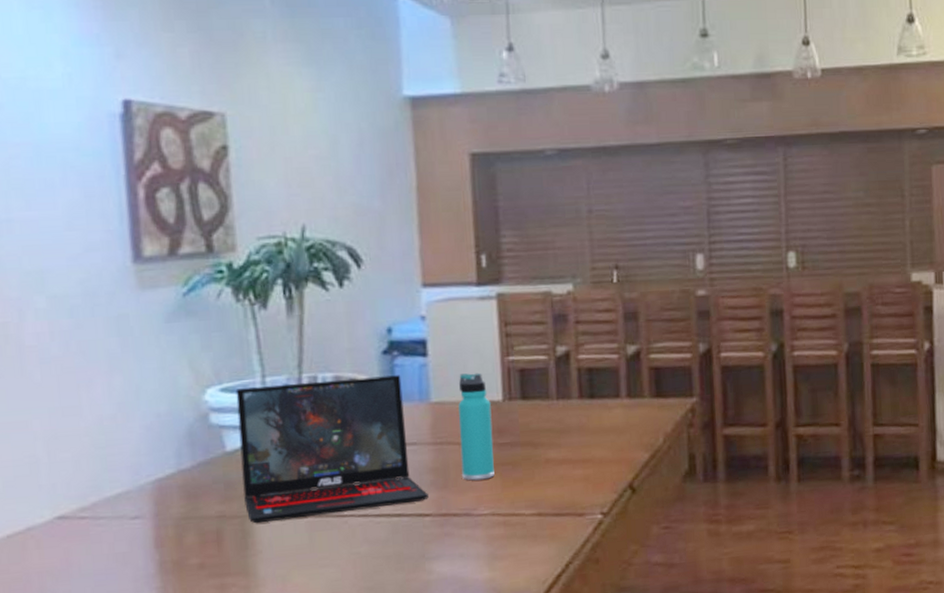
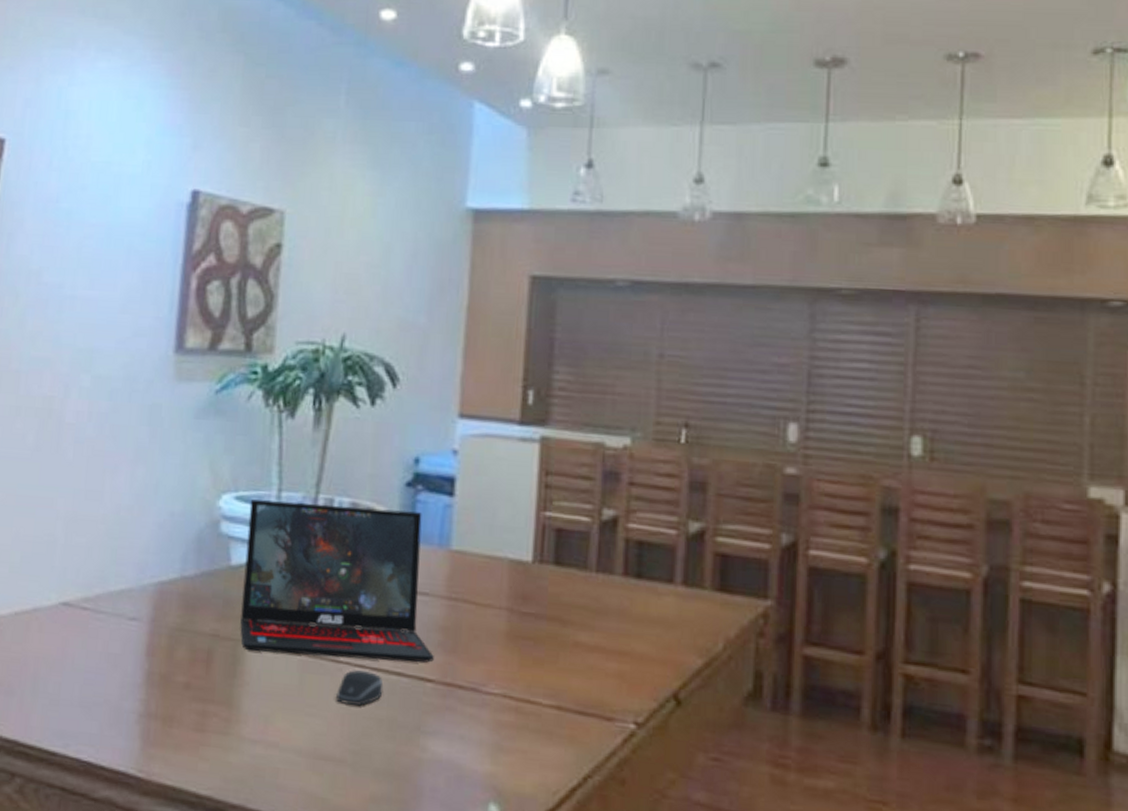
computer mouse: none [345,518,388,550] -> present [336,670,384,707]
thermos bottle: present [458,372,495,481] -> none [475,523,518,652]

